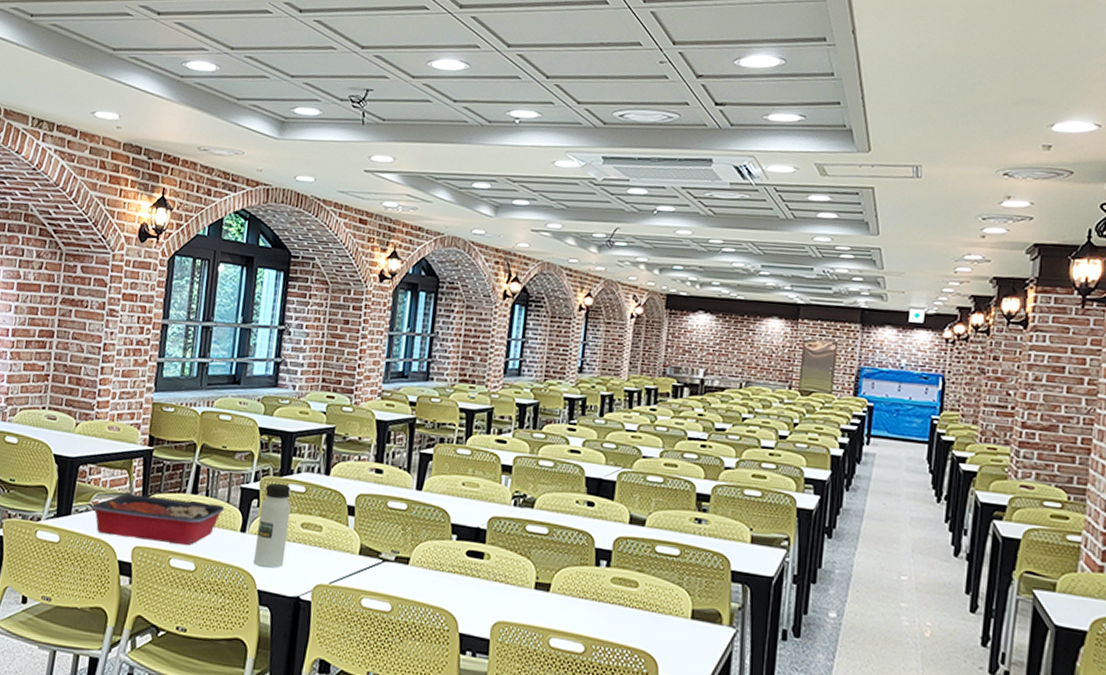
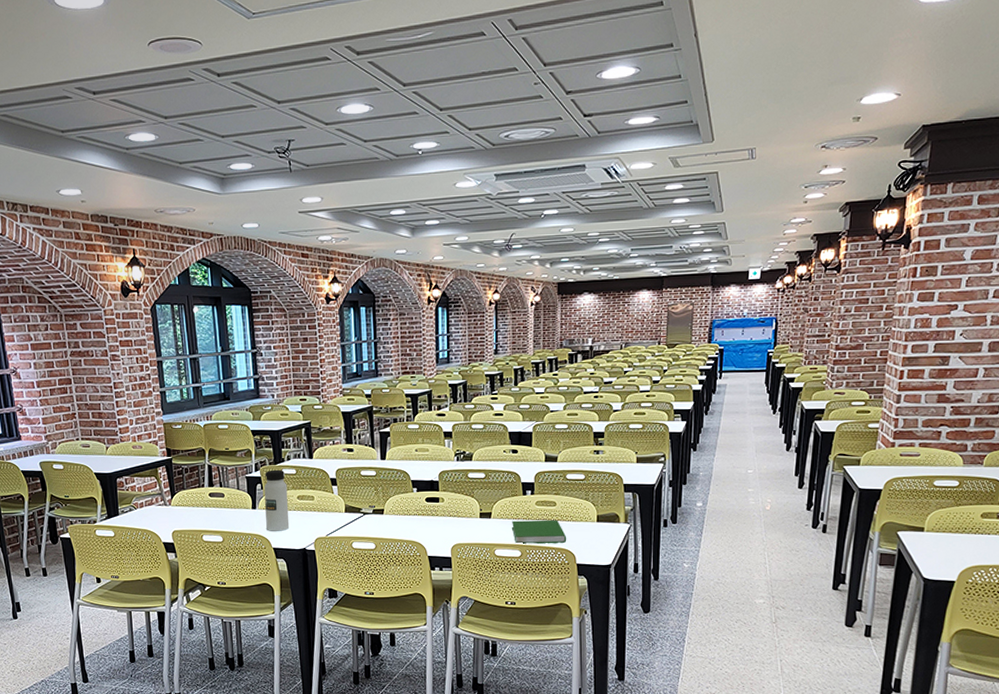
tray: present [90,493,225,545] -> none [133,492,237,525]
hardcover book: none [576,600,649,642] -> present [512,520,567,544]

